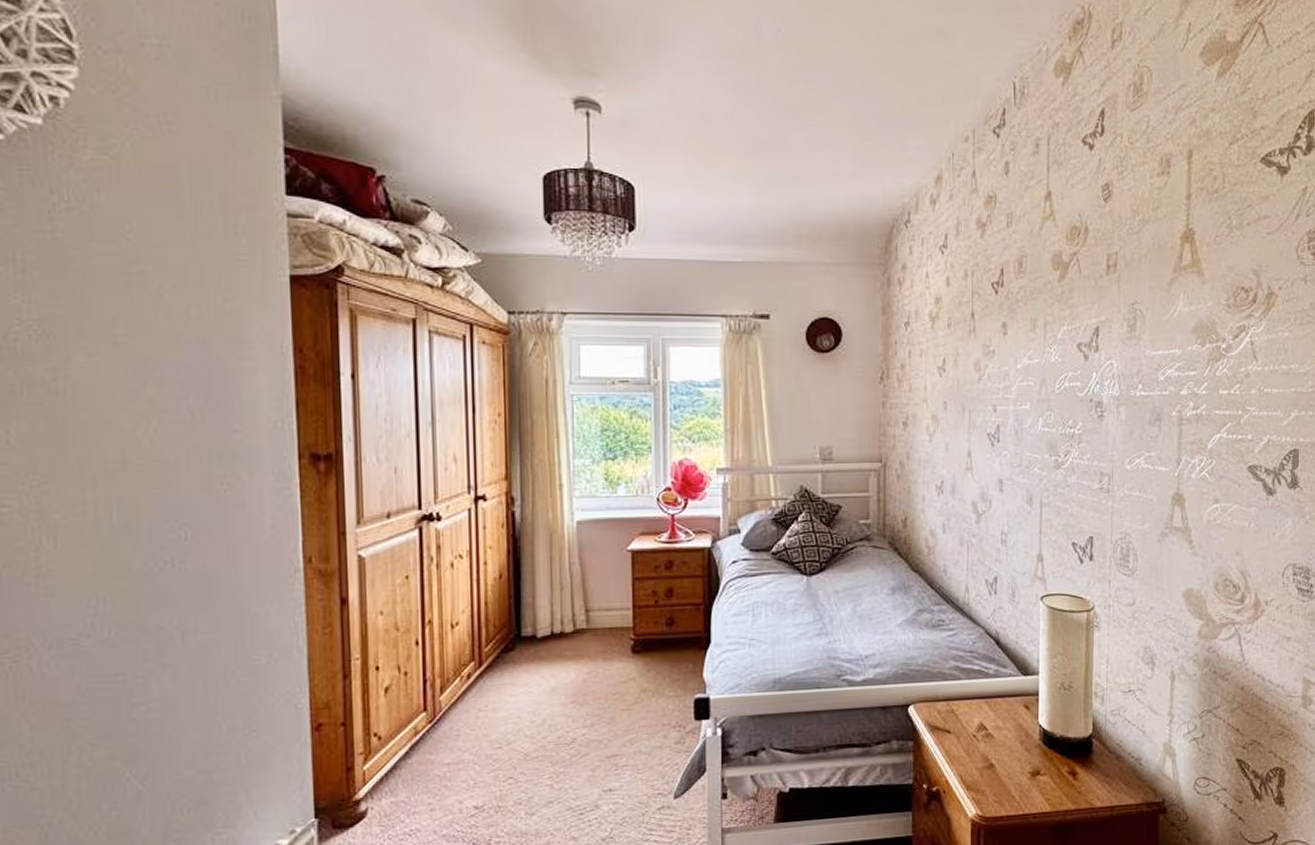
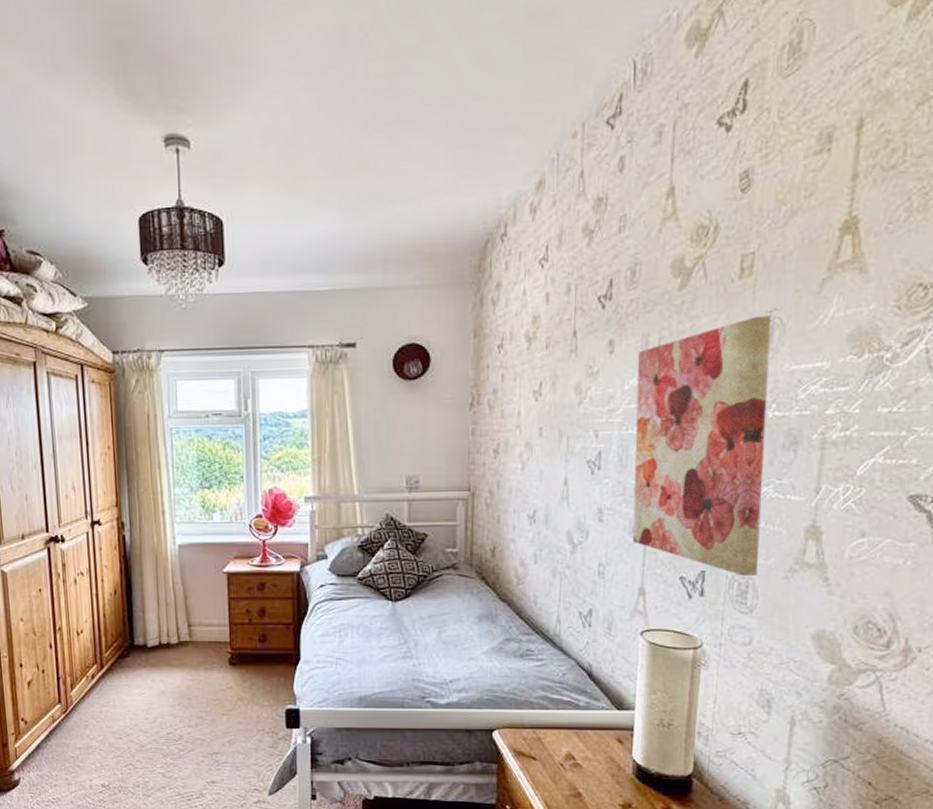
wall art: none [1027,307,1137,541] -> present [632,316,772,576]

